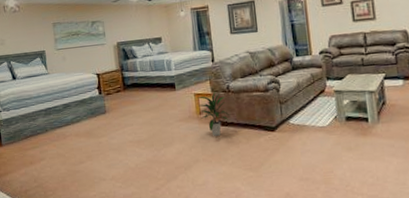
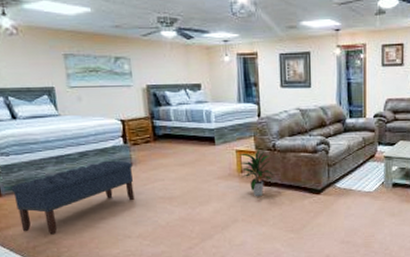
bench: none [10,109,108,179] -> present [11,160,135,235]

